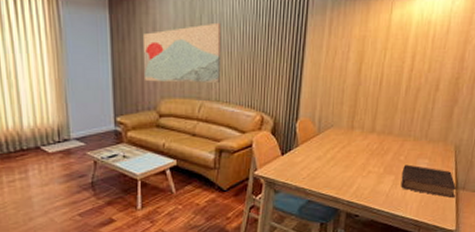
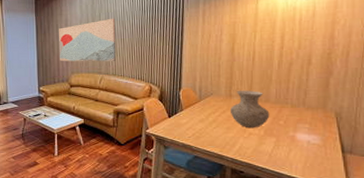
vase: none [350,121,392,166] -> present [229,91,270,128]
book: present [401,164,457,199] -> none [282,128,343,161]

